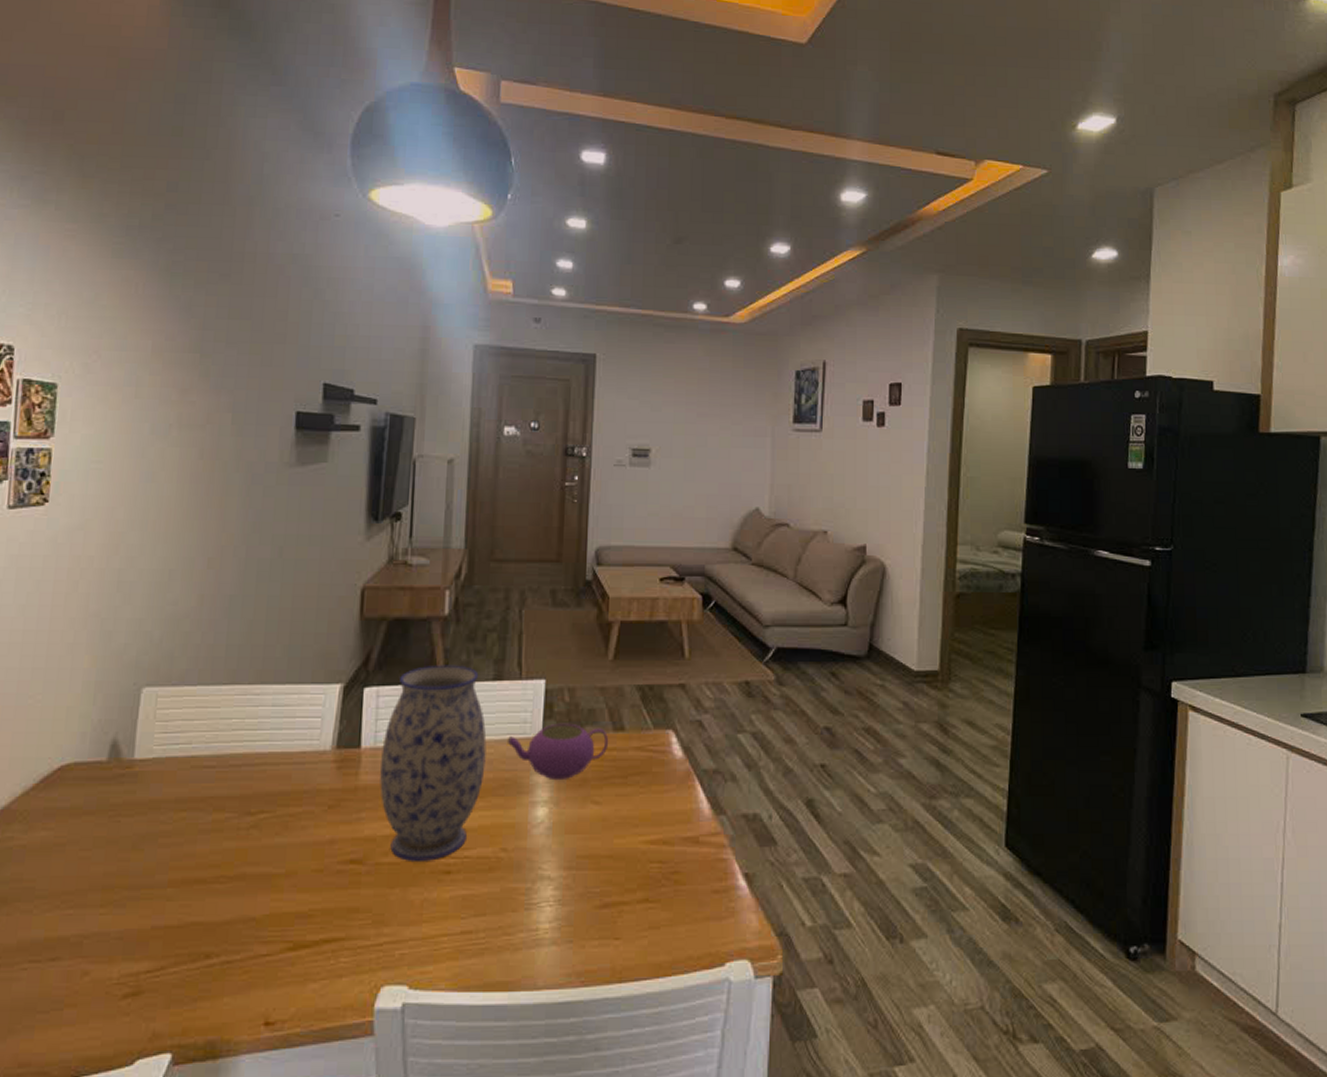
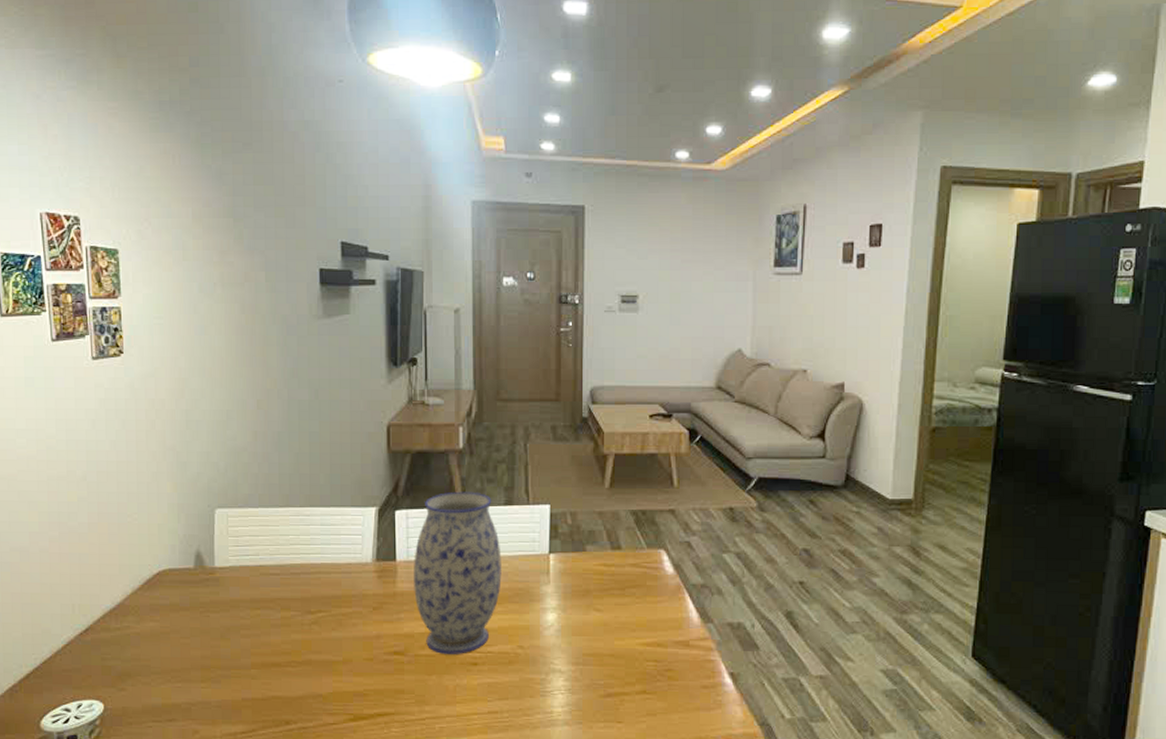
teapot: present [506,723,609,781] -> none [519,542,608,591]

